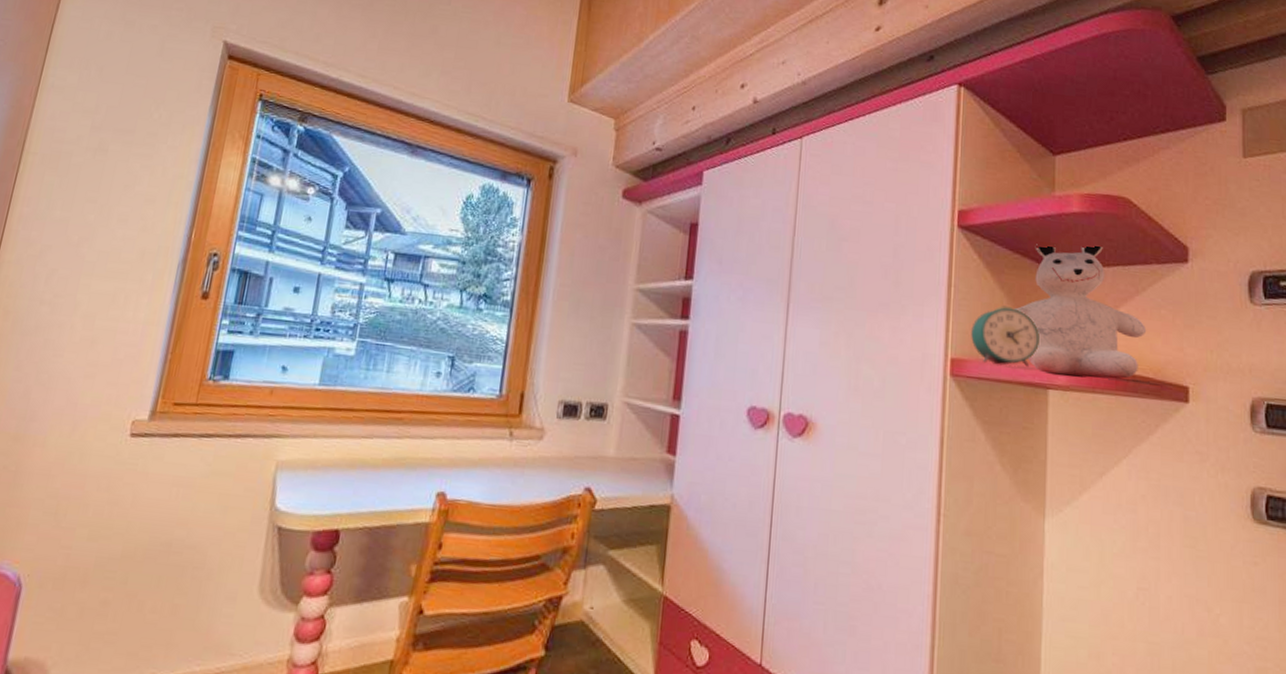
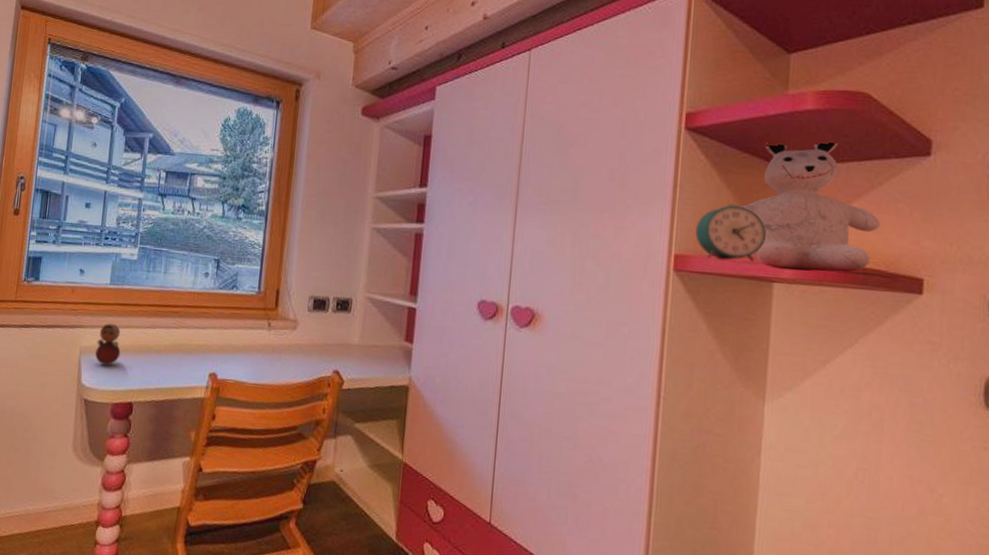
doll: none [295,432,329,484] -> present [95,323,121,365]

